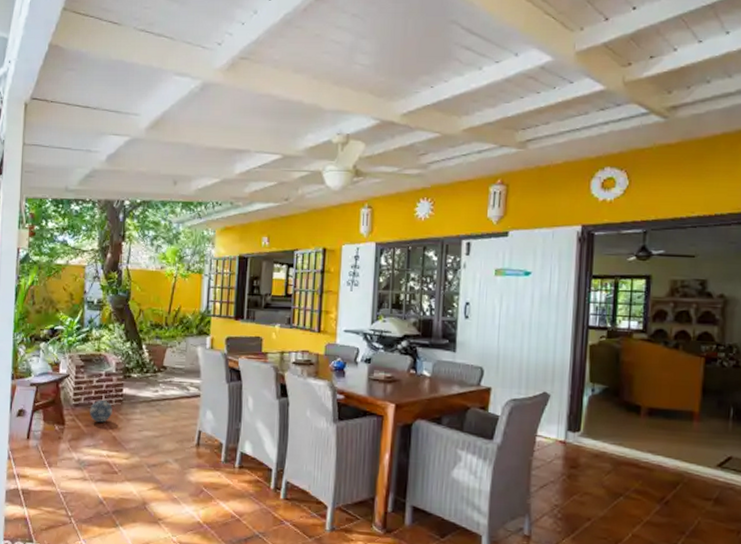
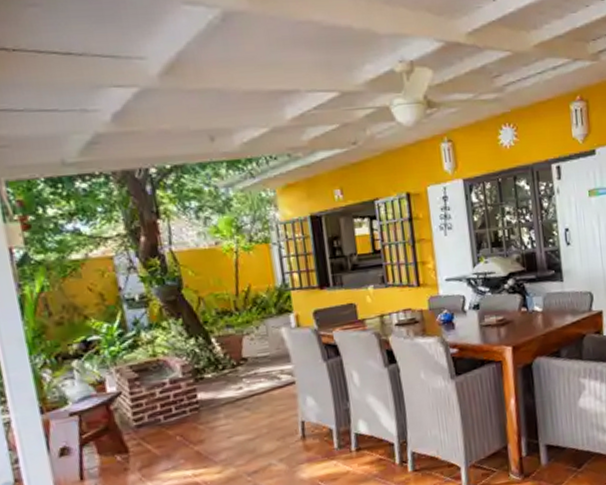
decorative ball: present [90,400,112,423] -> none [158,413,189,440]

